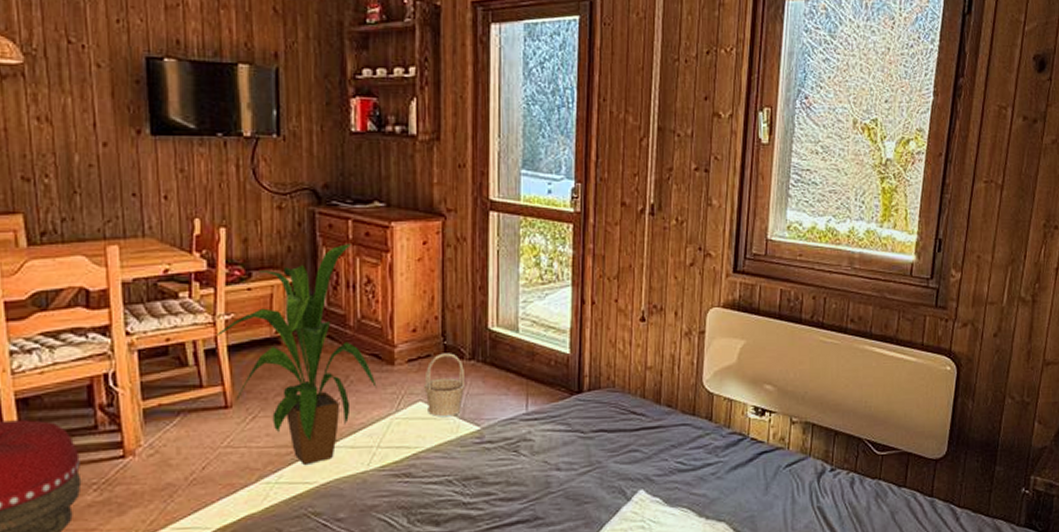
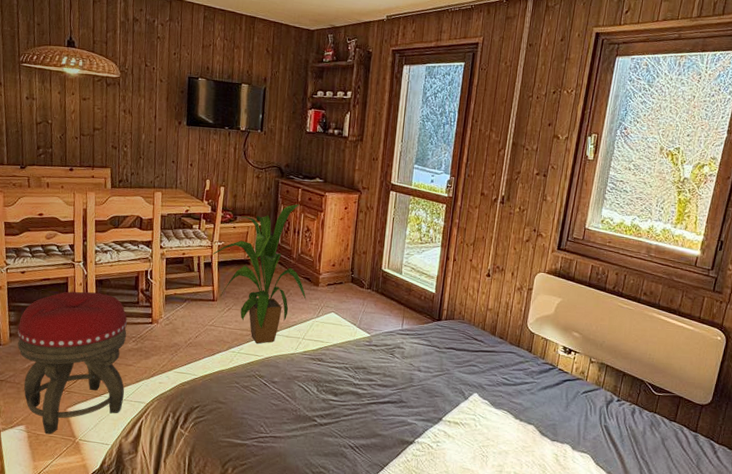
basket: present [424,353,466,417] -> none [336,282,363,325]

